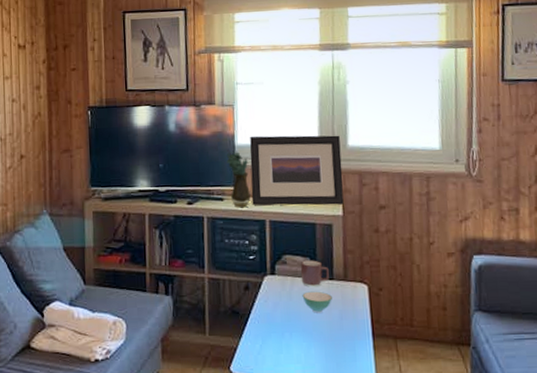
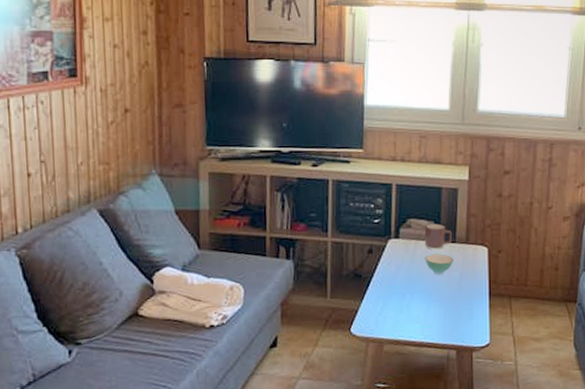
vase: present [226,150,251,208] -> none [354,110,378,171]
picture frame: present [249,135,344,206] -> none [379,96,471,170]

